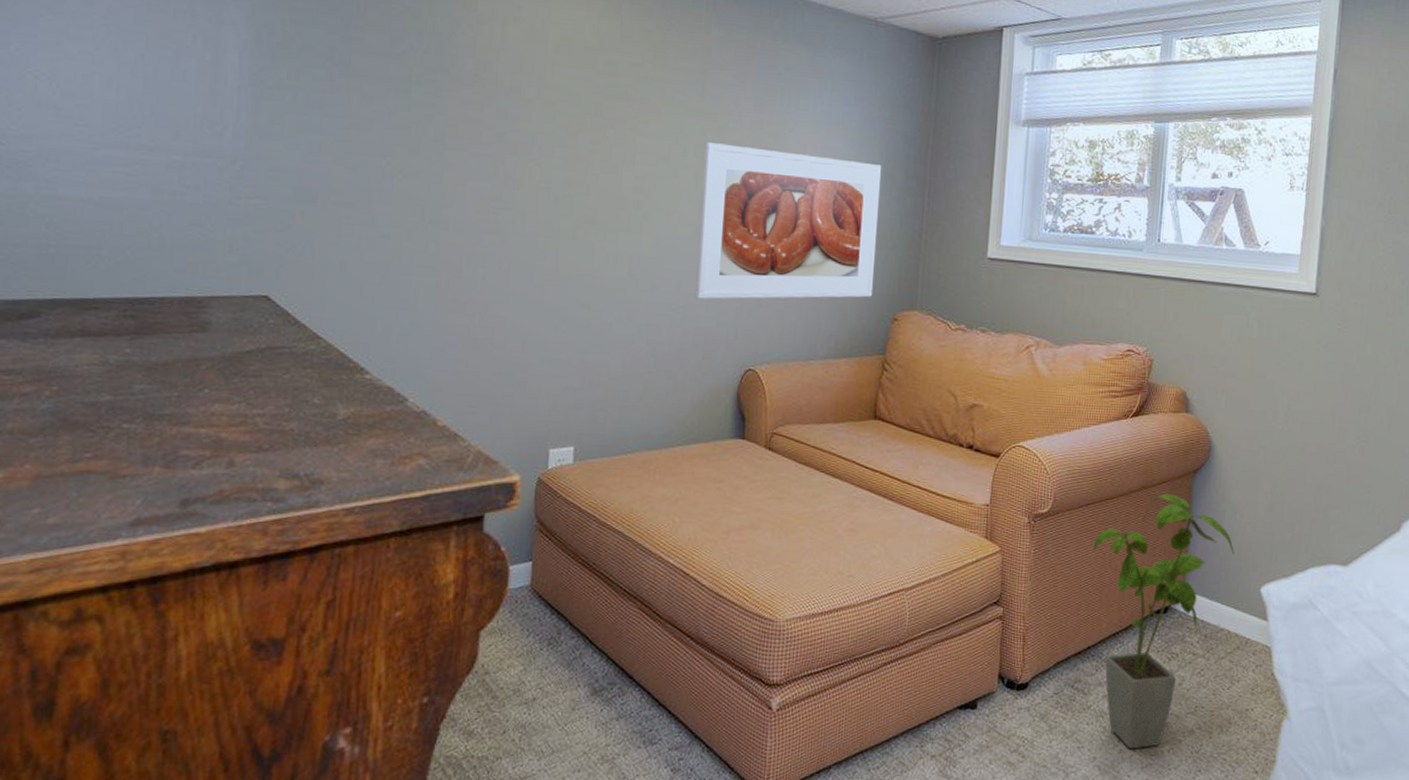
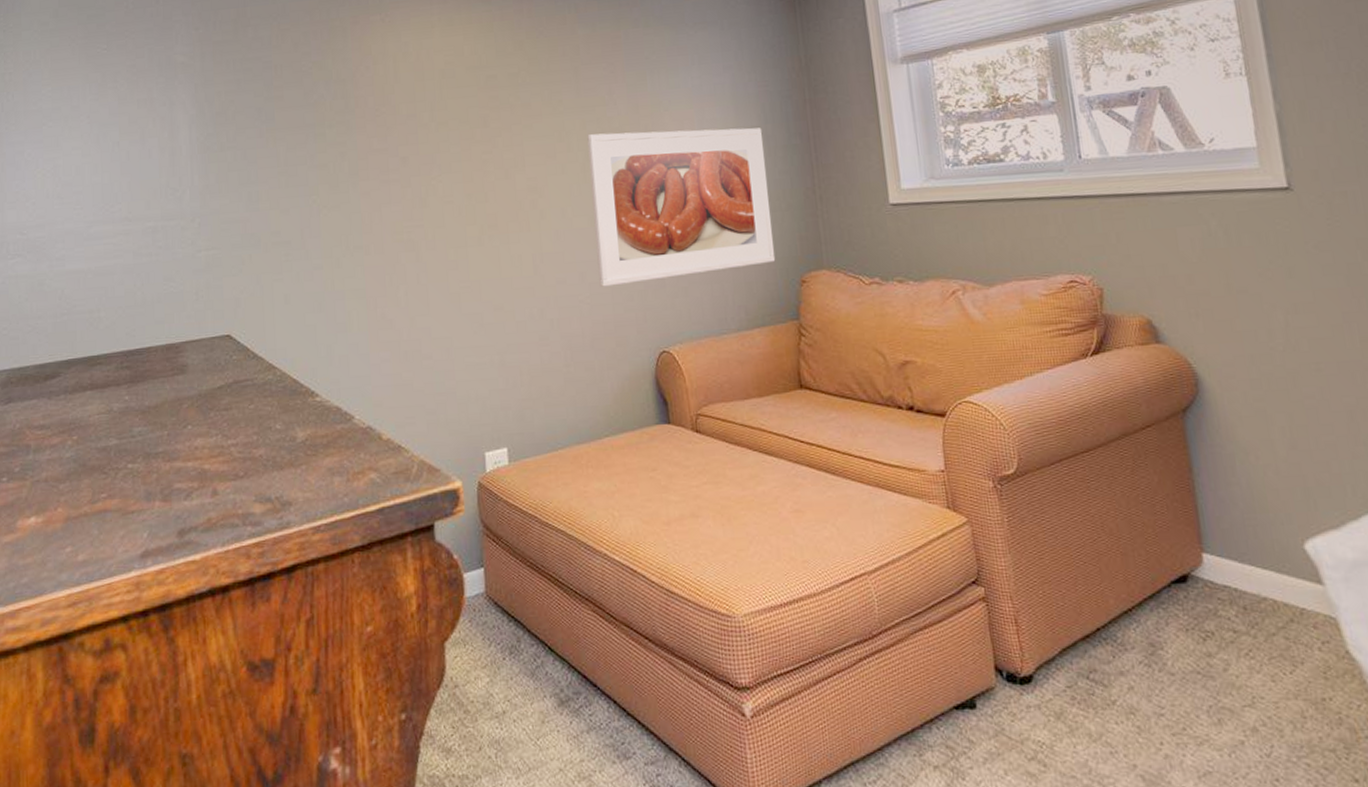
house plant: present [1093,493,1235,749] -> none [1077,439,1259,754]

